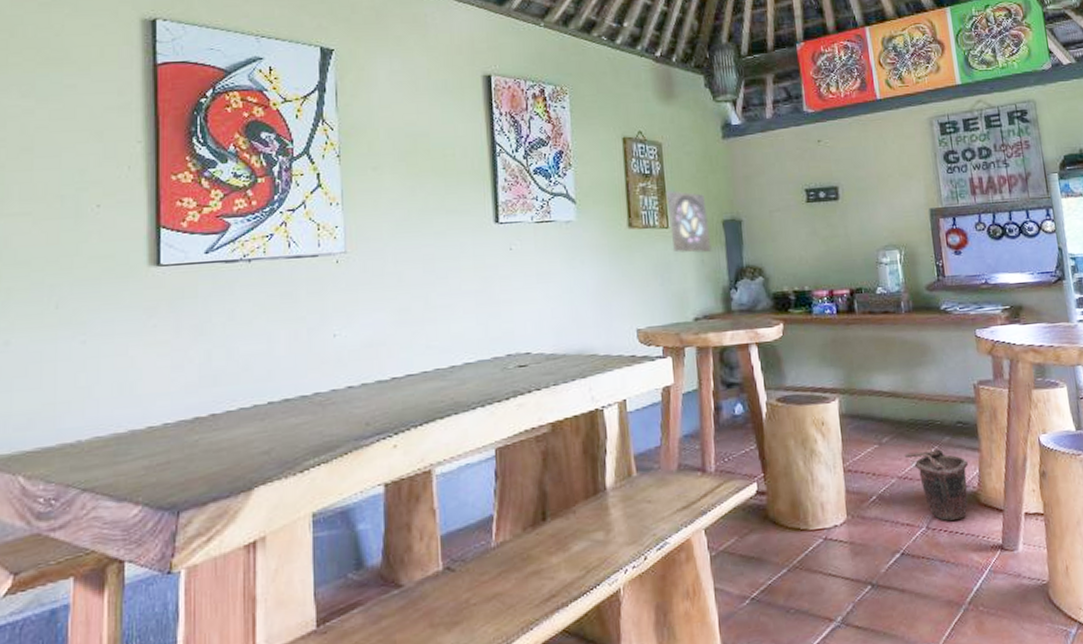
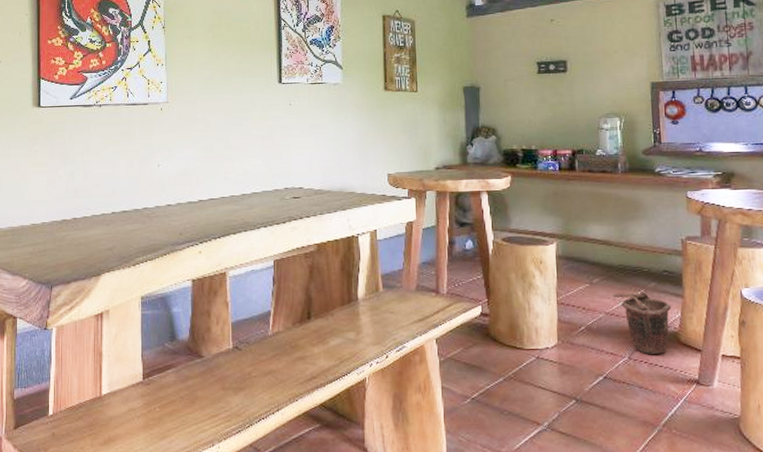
wall ornament: present [666,189,712,253] -> none [416,59,453,113]

